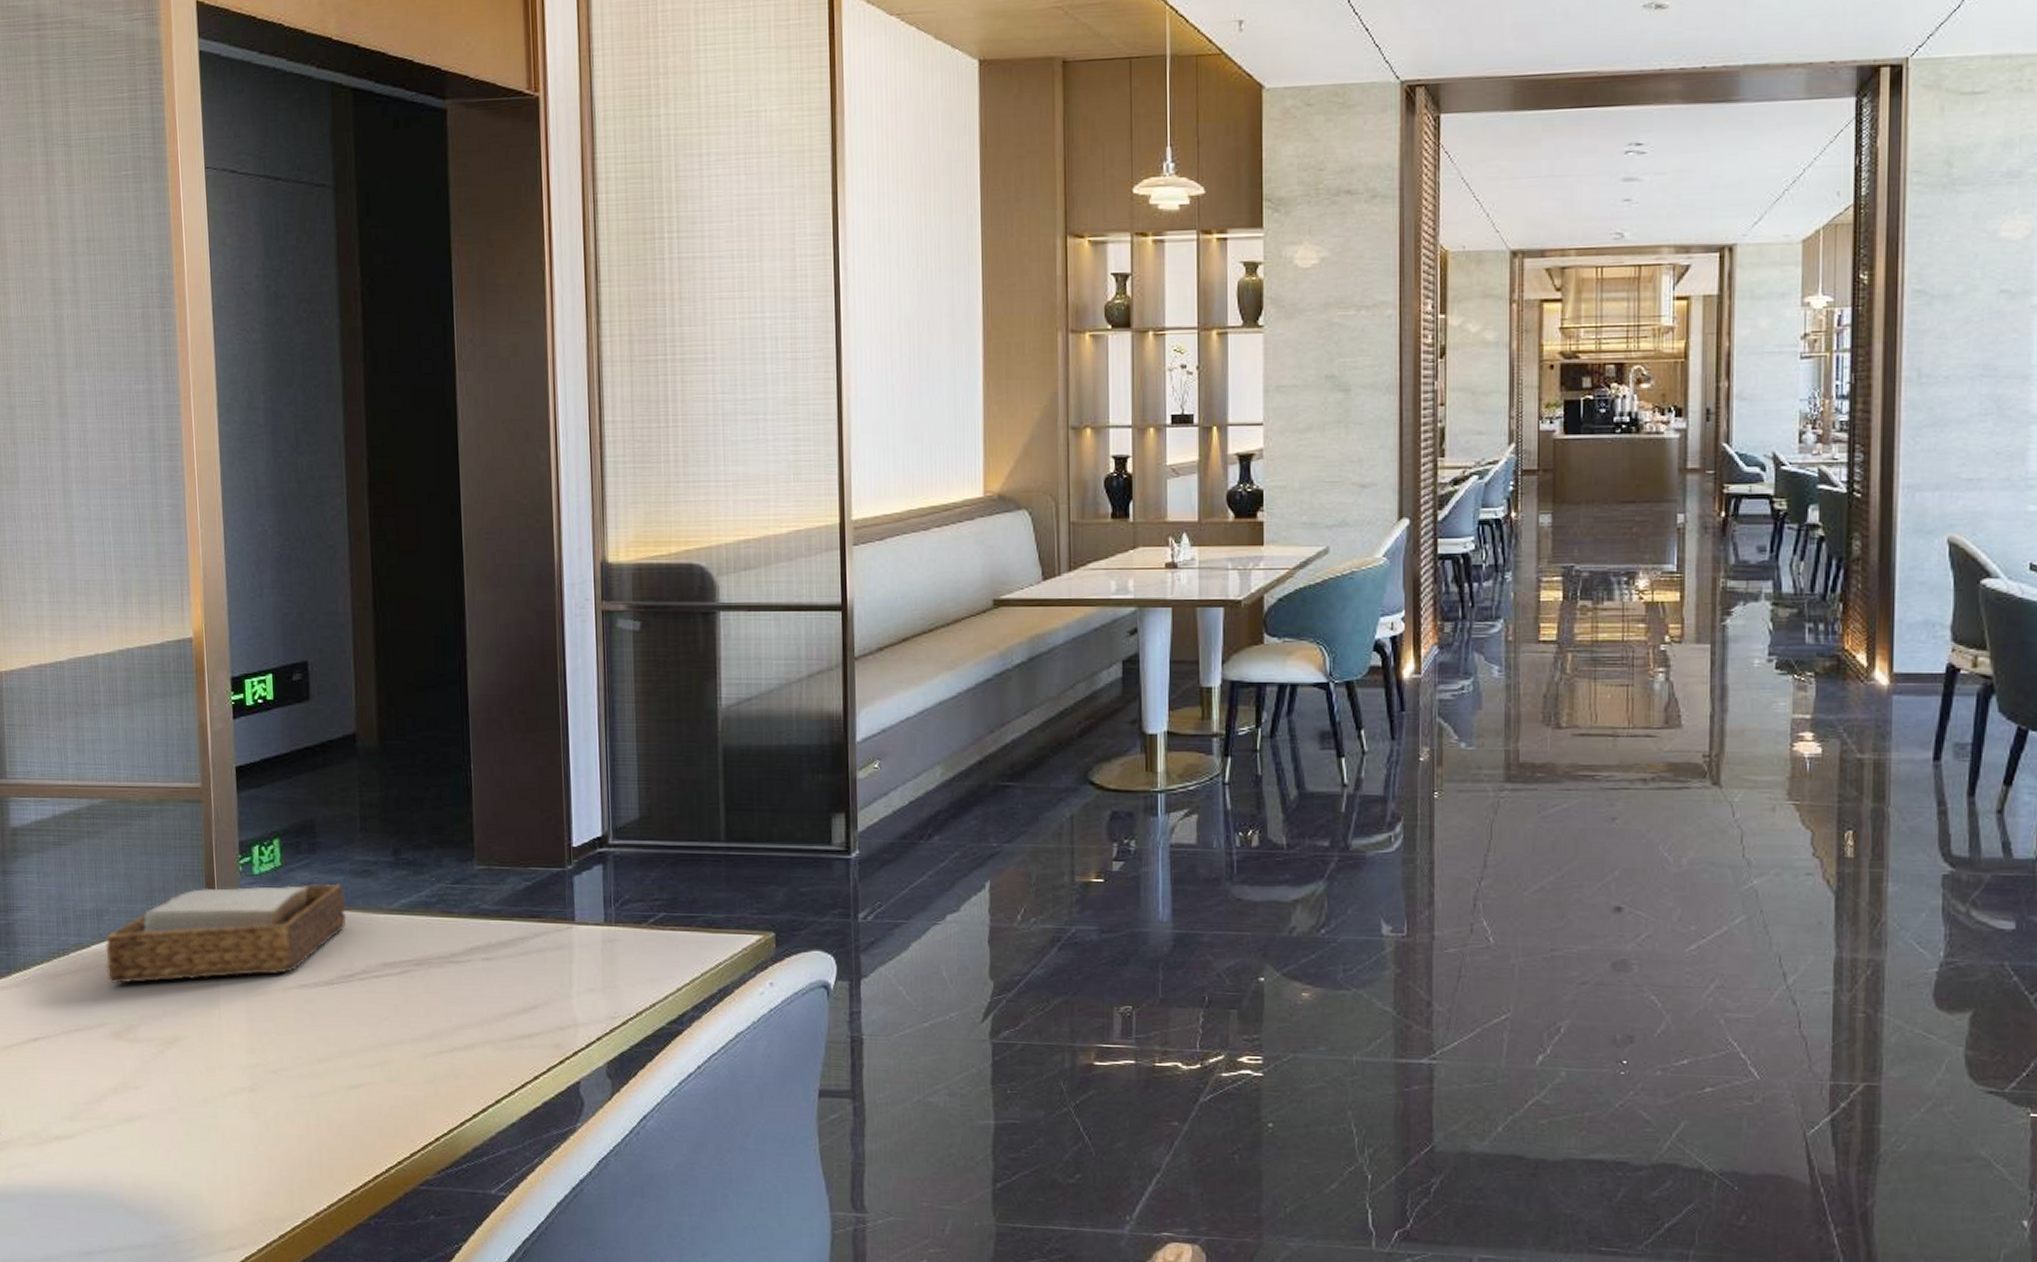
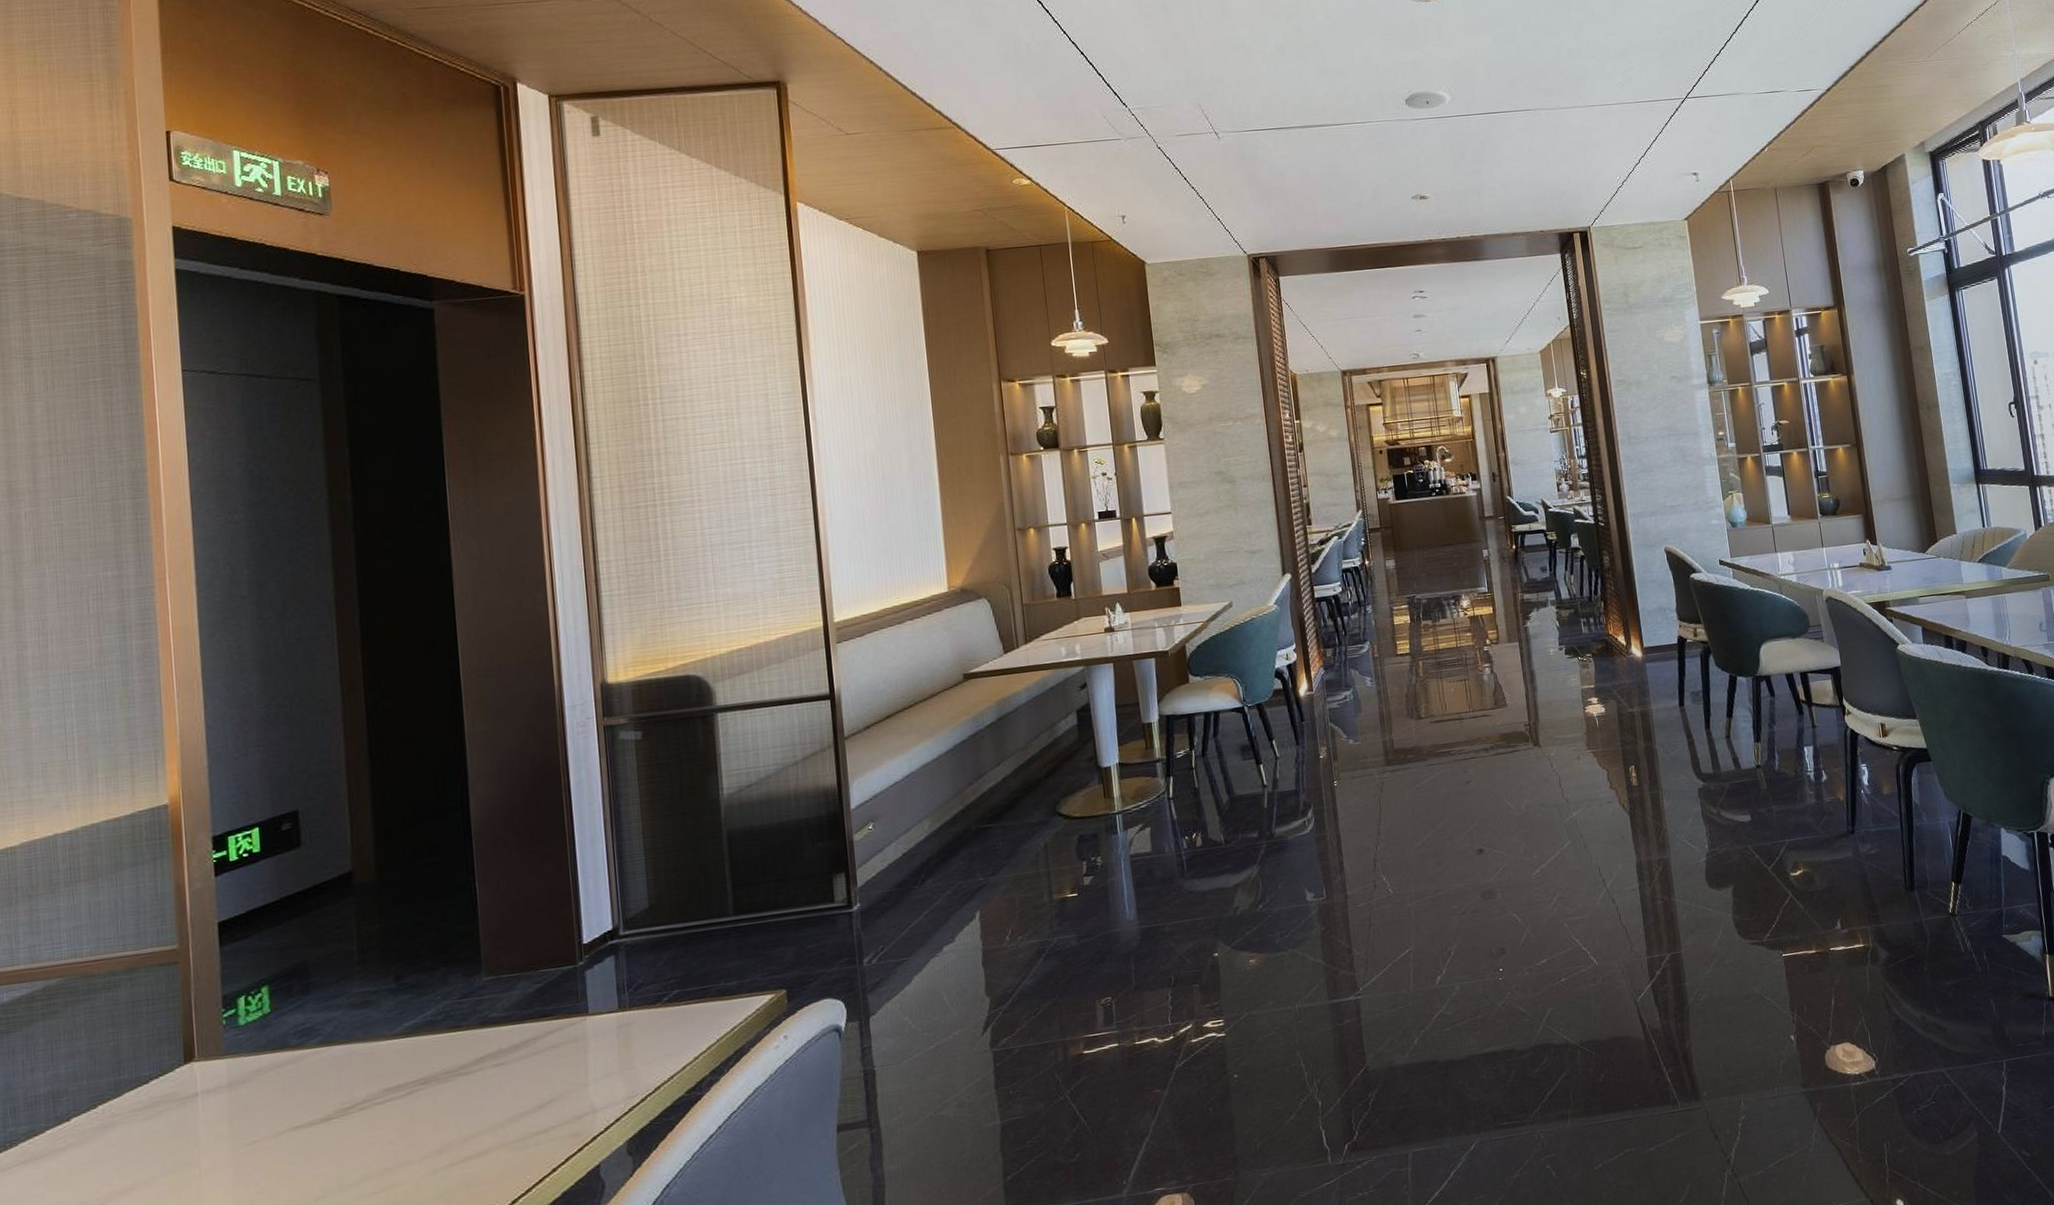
napkin holder: present [106,884,347,985] -> none [63,1019,345,1167]

